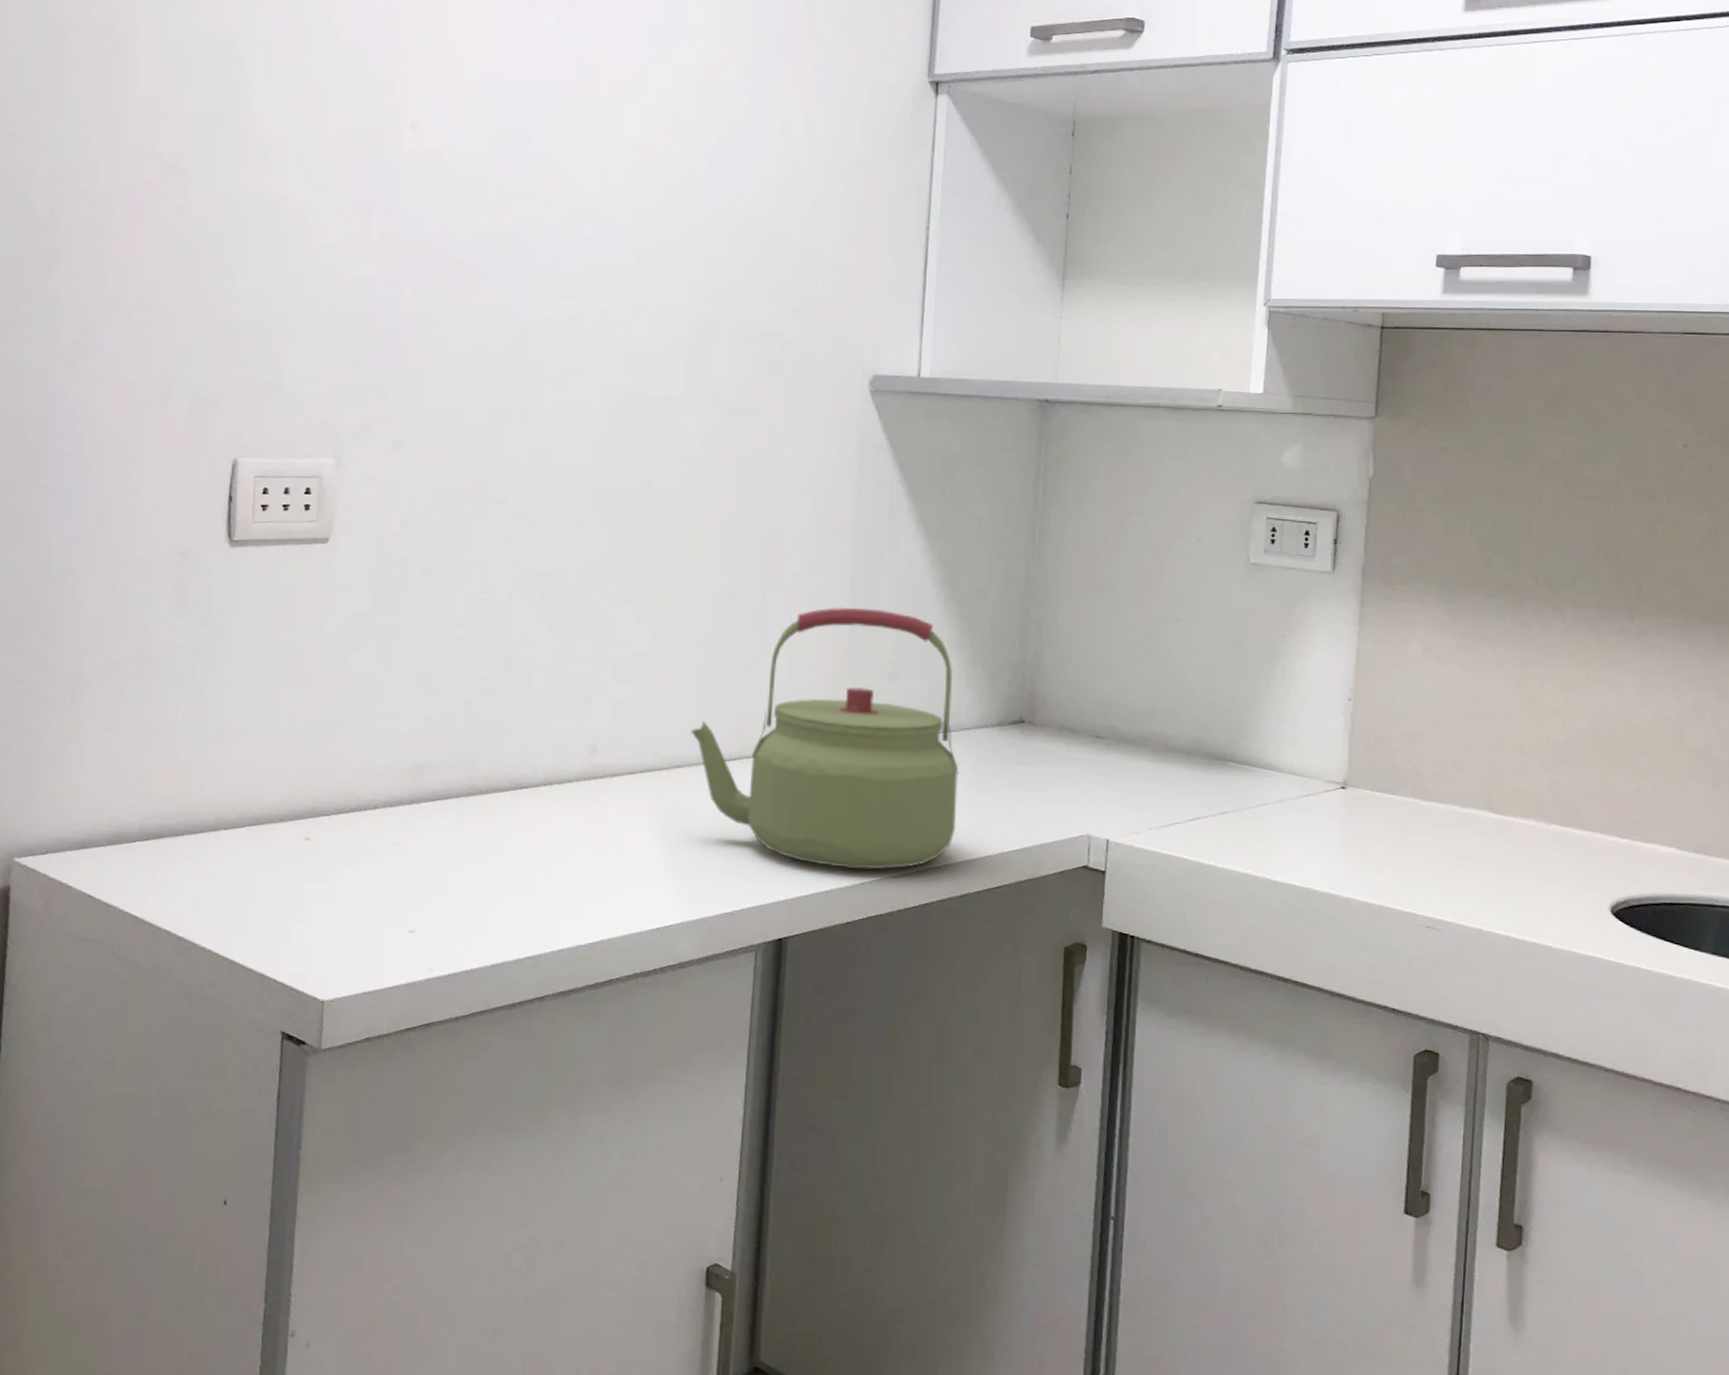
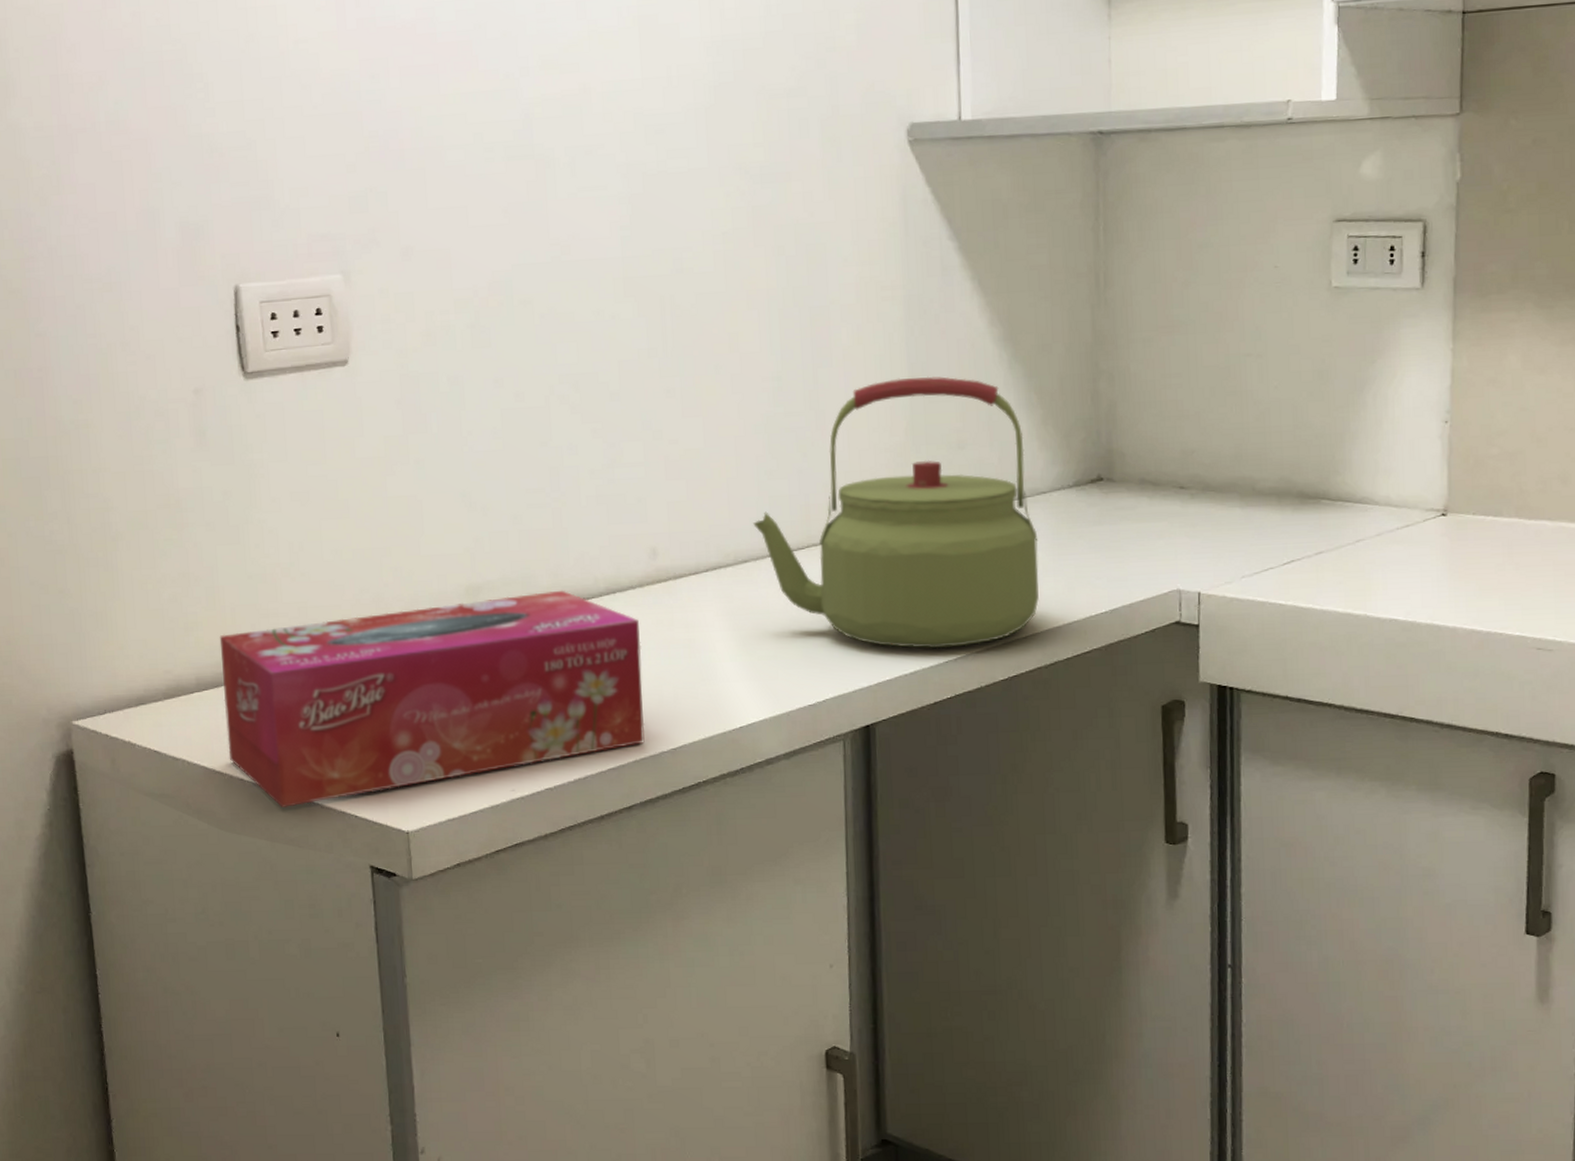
tissue box: none [160,776,572,965] -> present [219,590,645,807]

